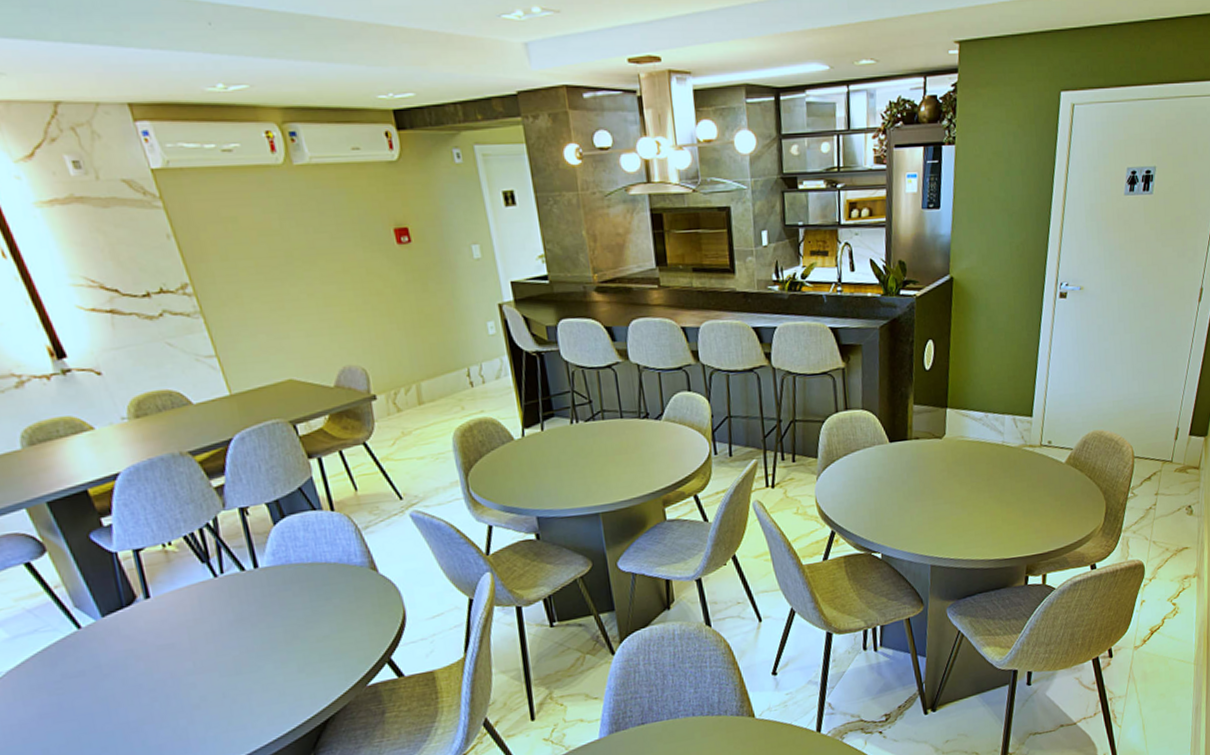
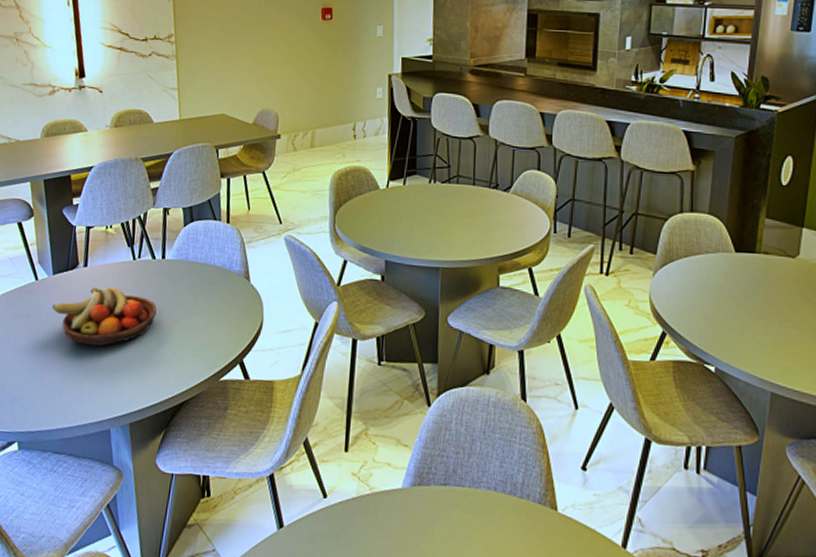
fruit bowl: none [113,614,265,689] -> present [52,287,157,346]

